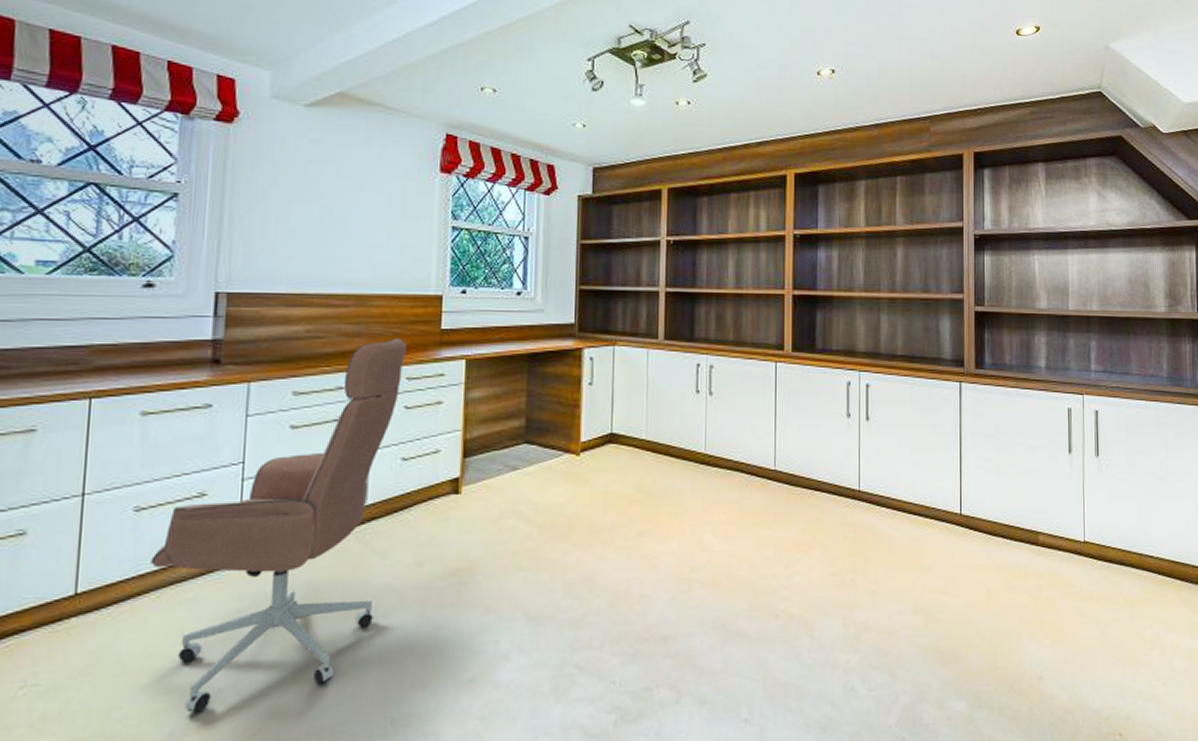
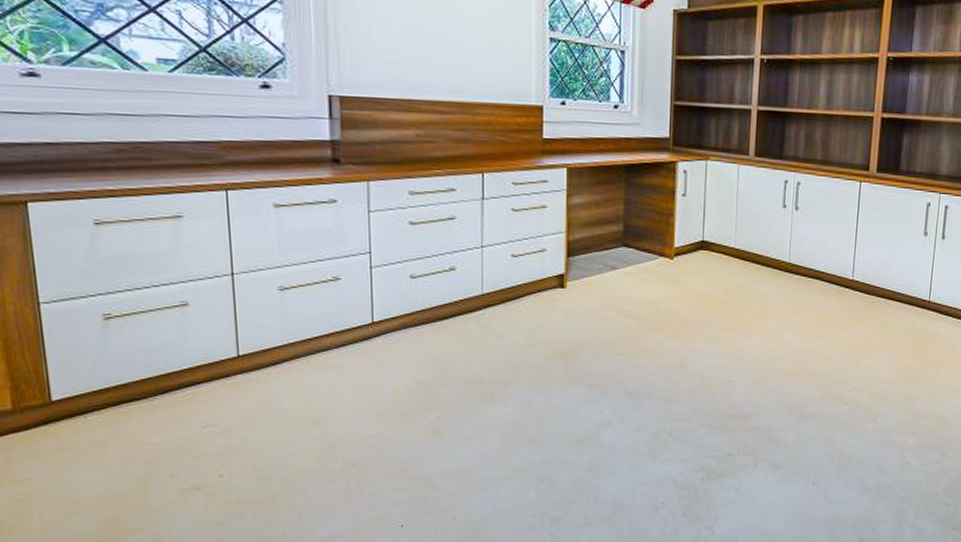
office chair: present [150,338,407,714] -> none [298,145,511,454]

